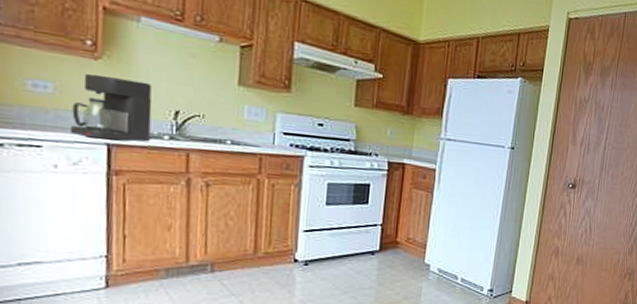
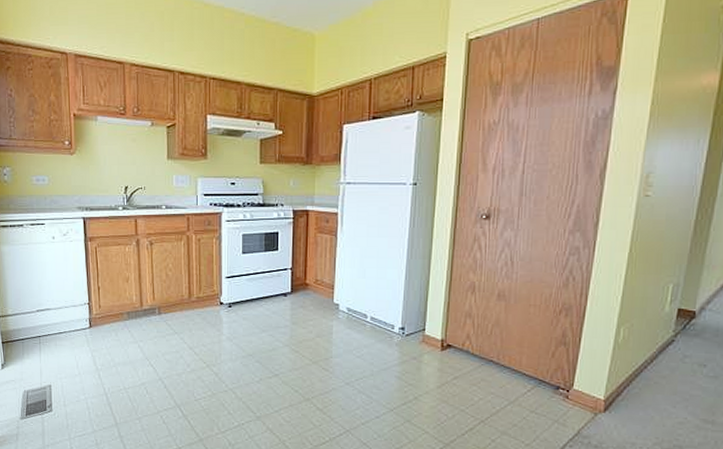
coffee maker: present [71,74,152,142] -> none [60,166,110,216]

